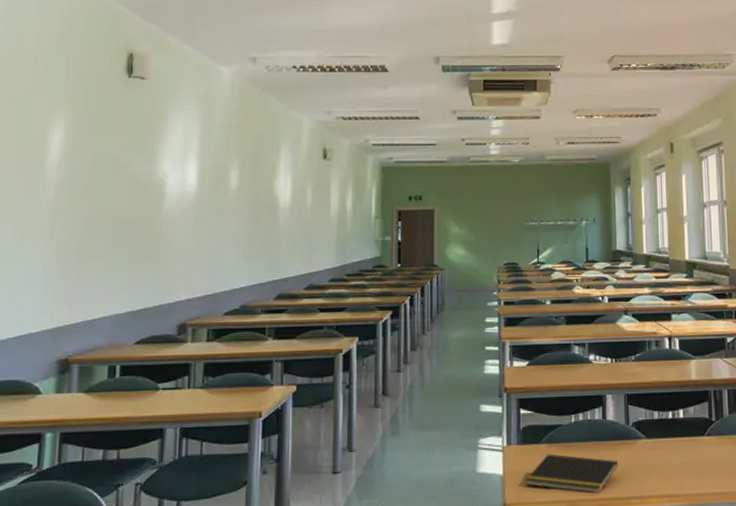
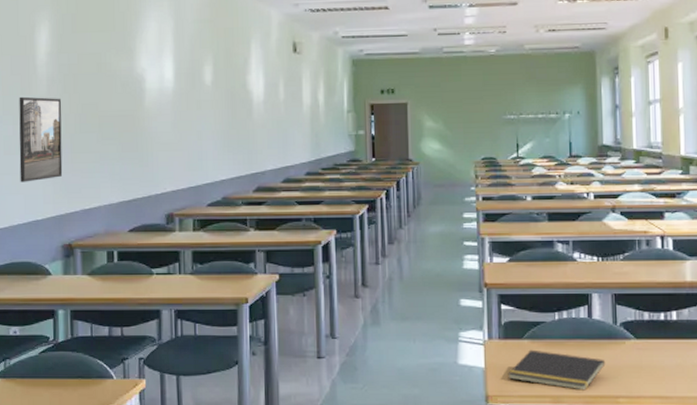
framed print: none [14,199,71,292] -> present [19,96,63,182]

